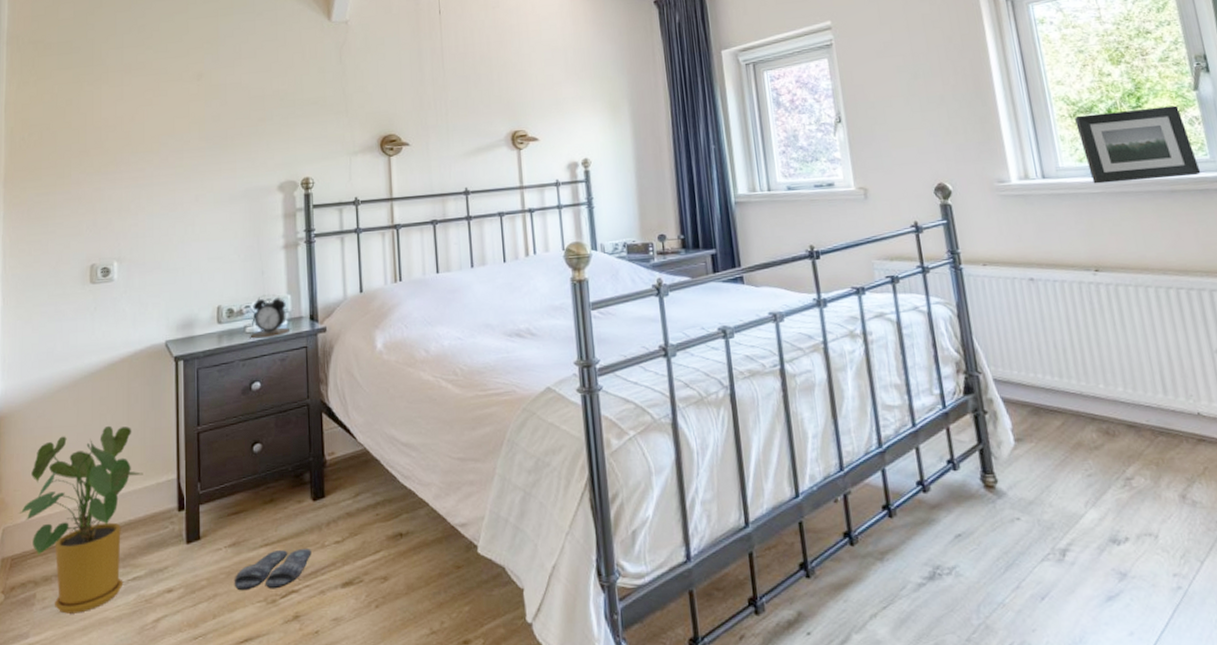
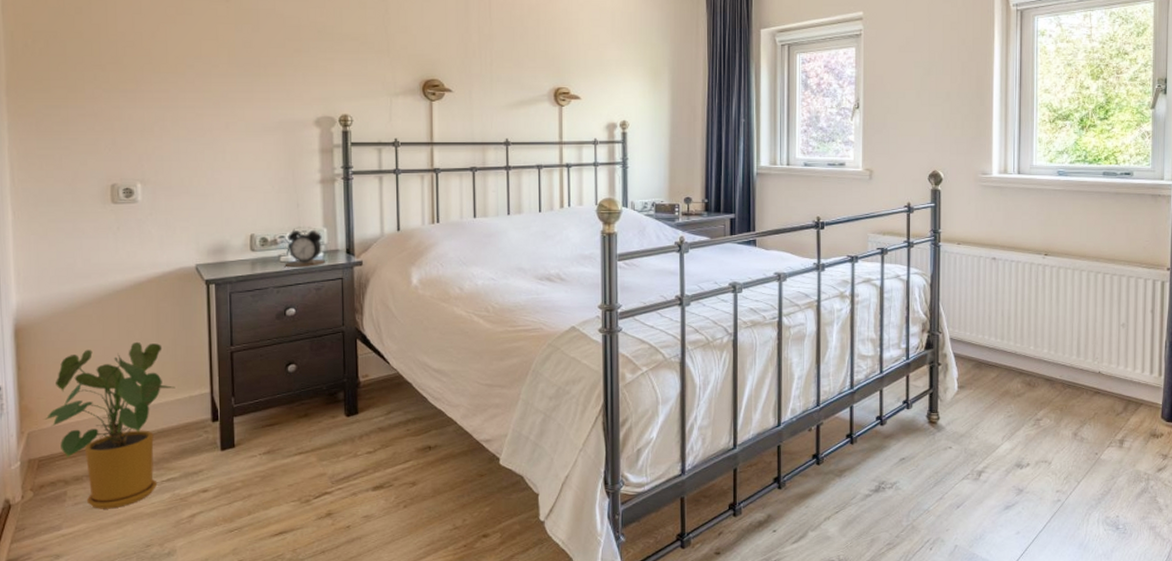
slippers: present [234,548,312,591] -> none [268,456,344,492]
picture frame: present [1075,106,1201,184] -> none [1053,120,1142,182]

